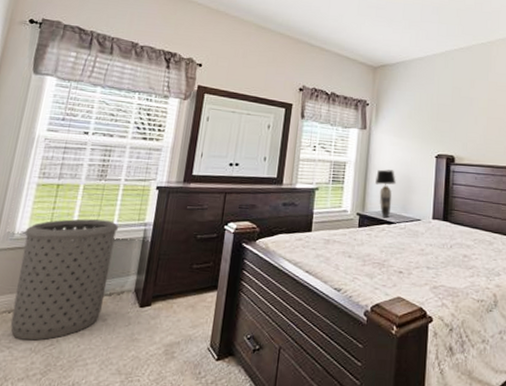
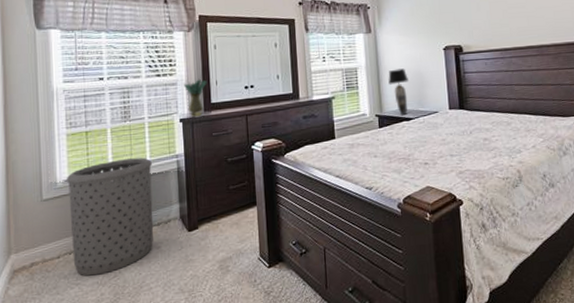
vase: none [167,148,193,188] -> present [184,78,207,118]

